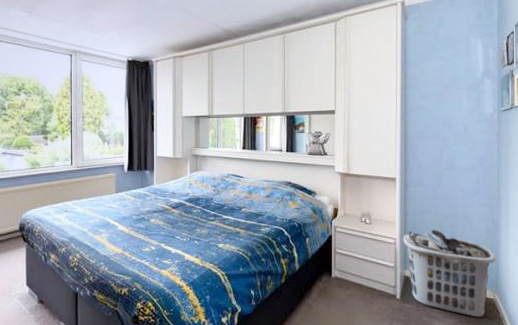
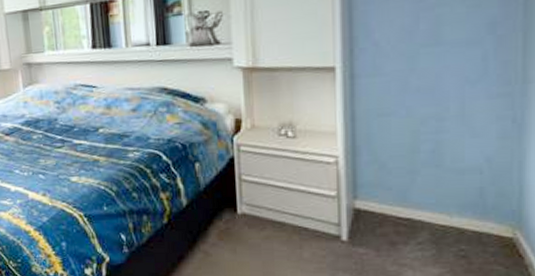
clothes hamper: present [403,230,497,317] -> none [350,139,520,265]

